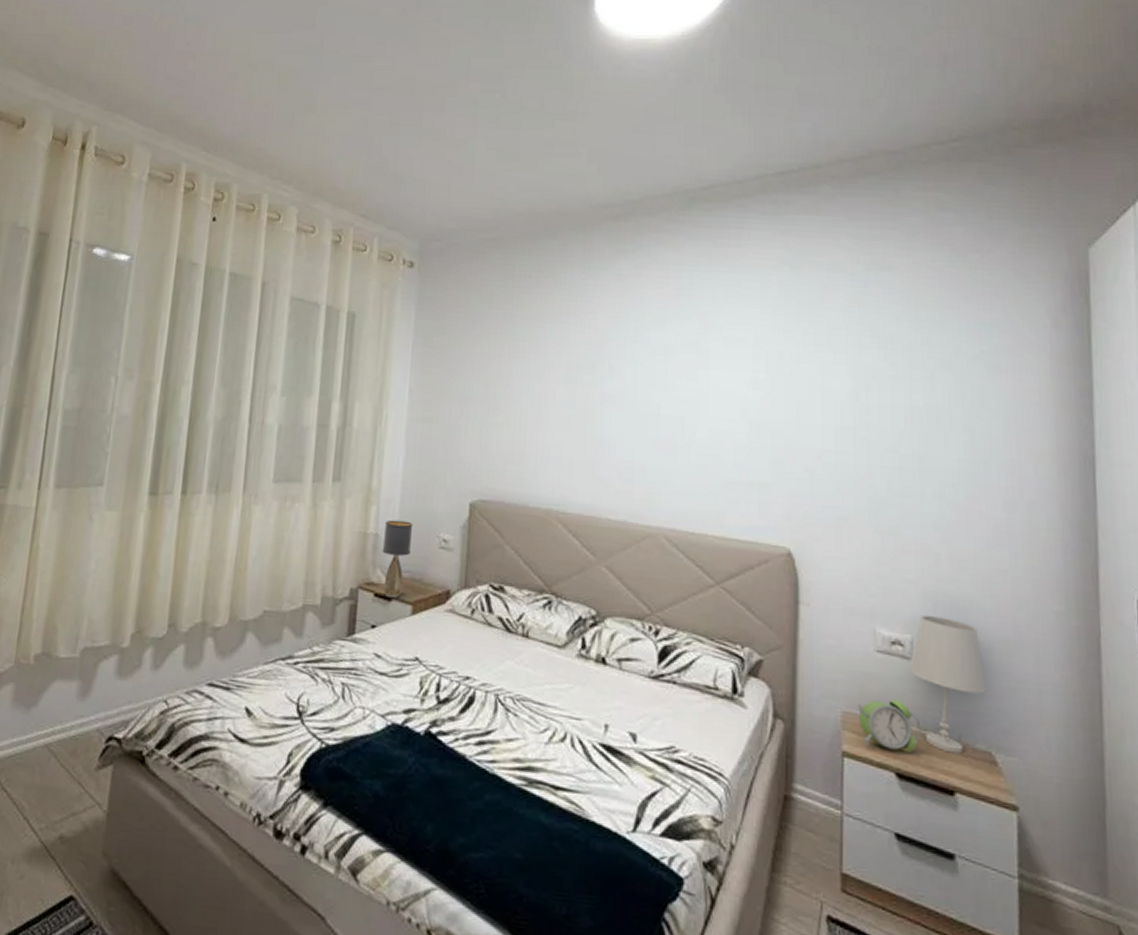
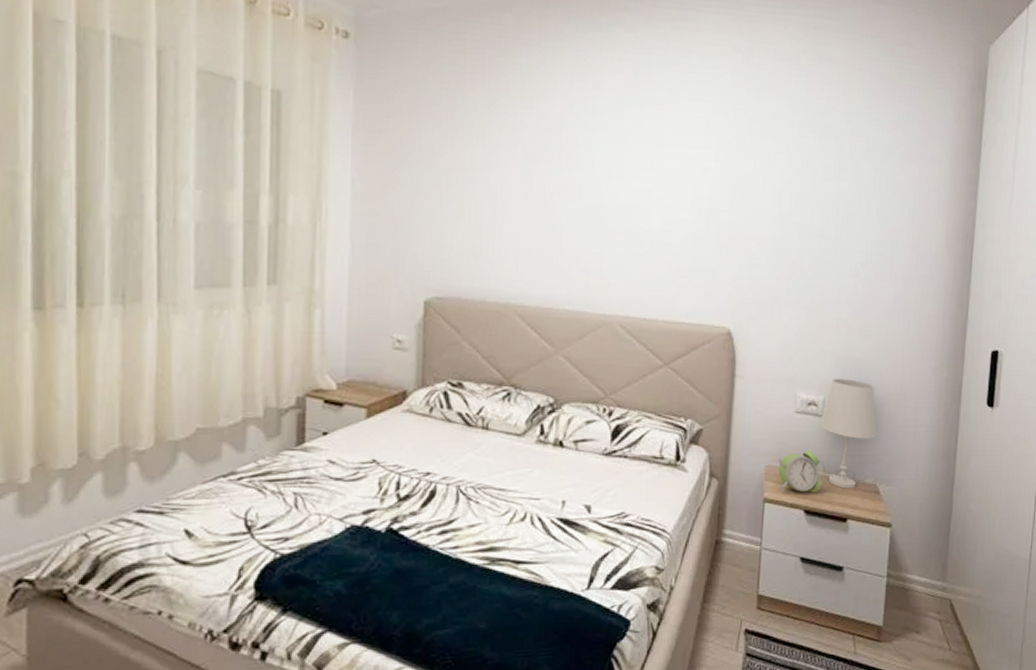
table lamp: present [382,519,414,598] -> none [330,322,364,402]

